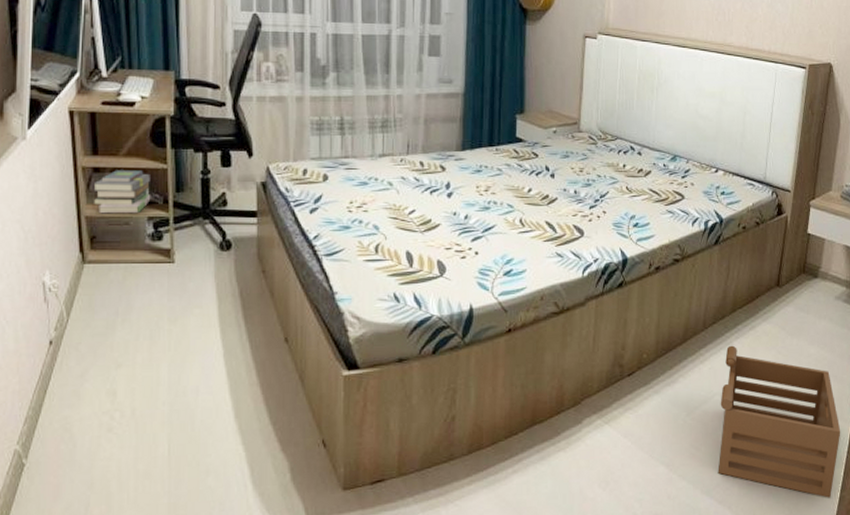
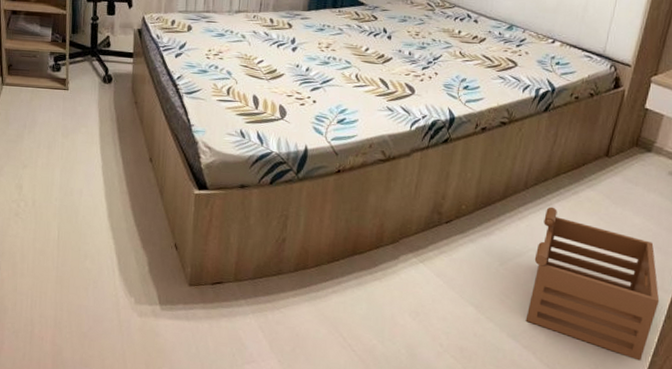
books: present [93,170,151,214] -> none [11,13,53,48]

